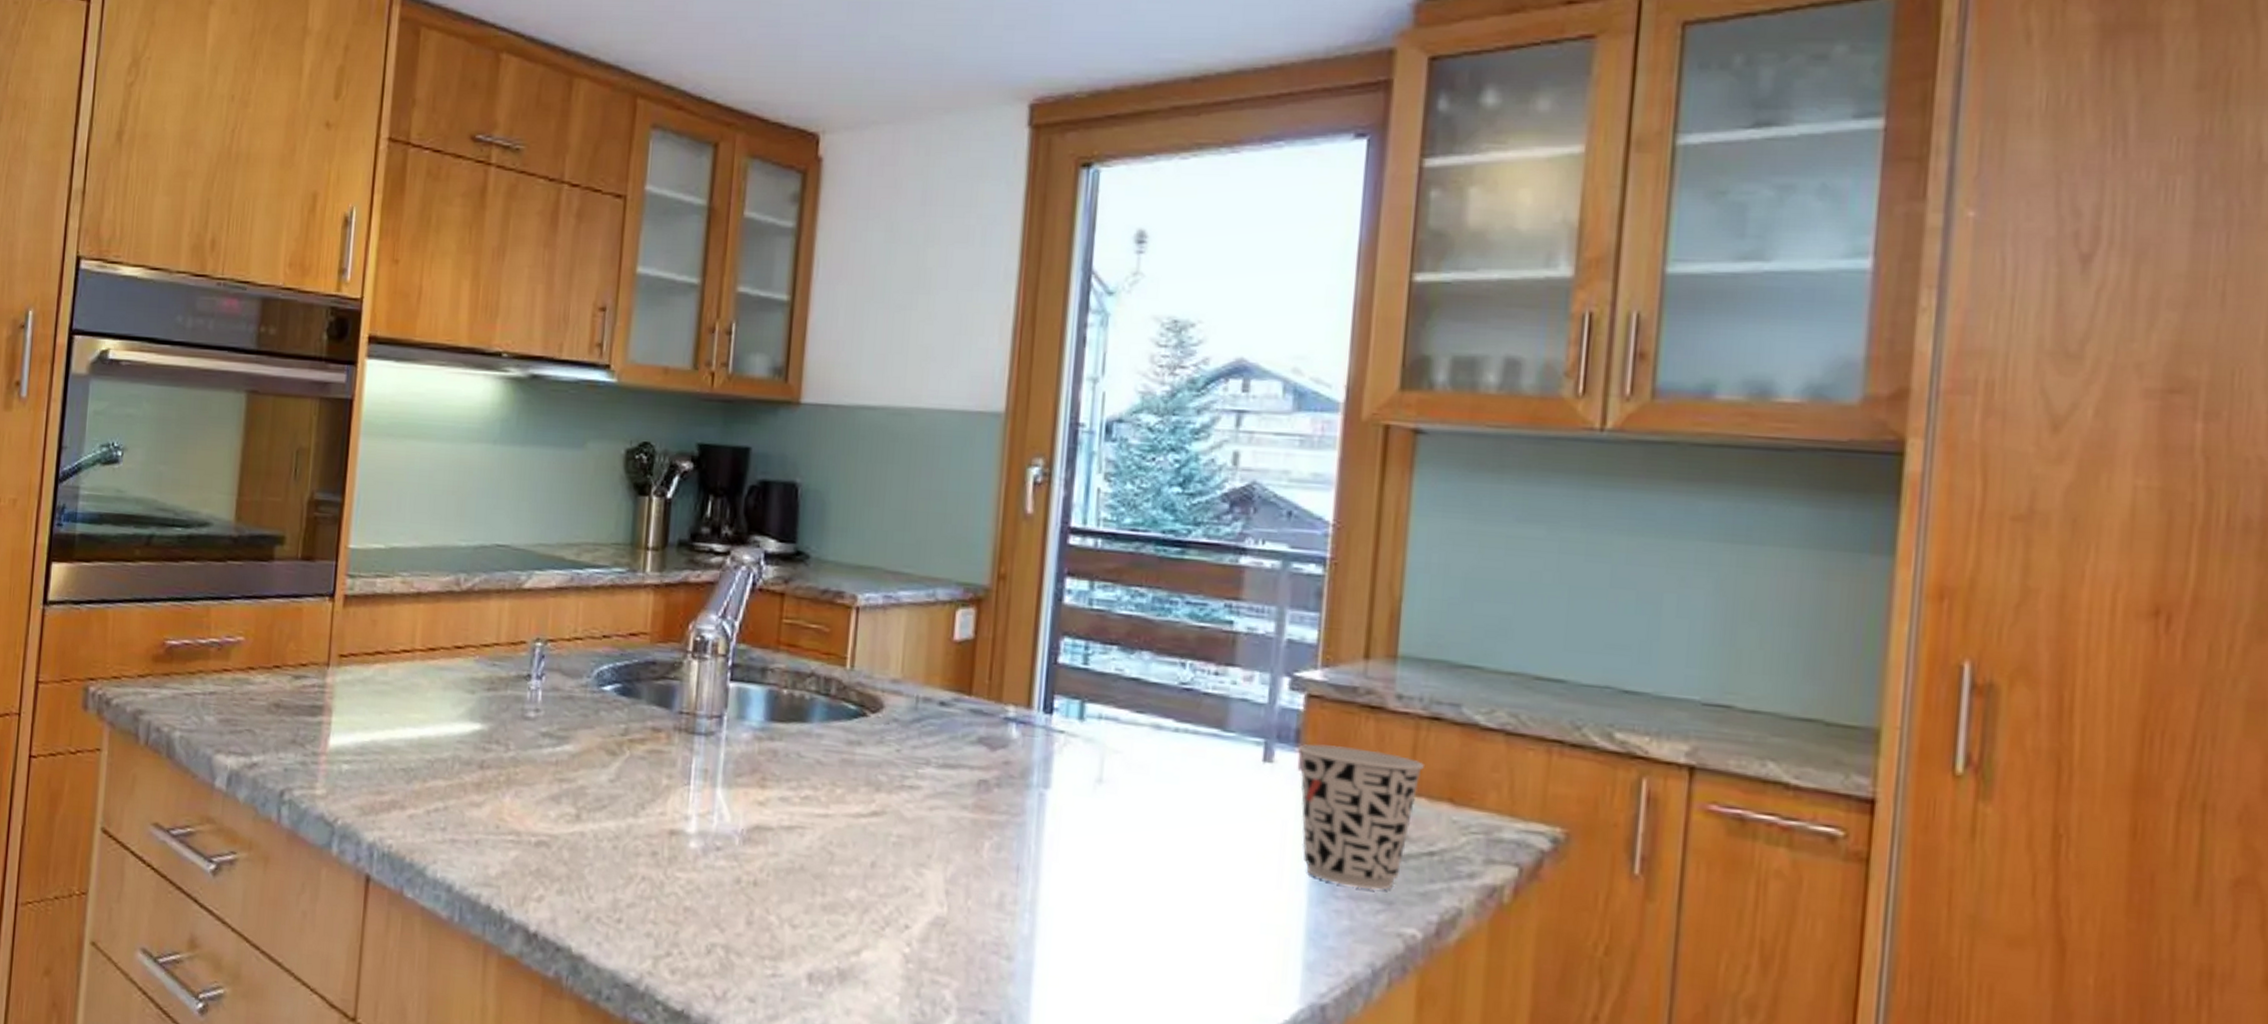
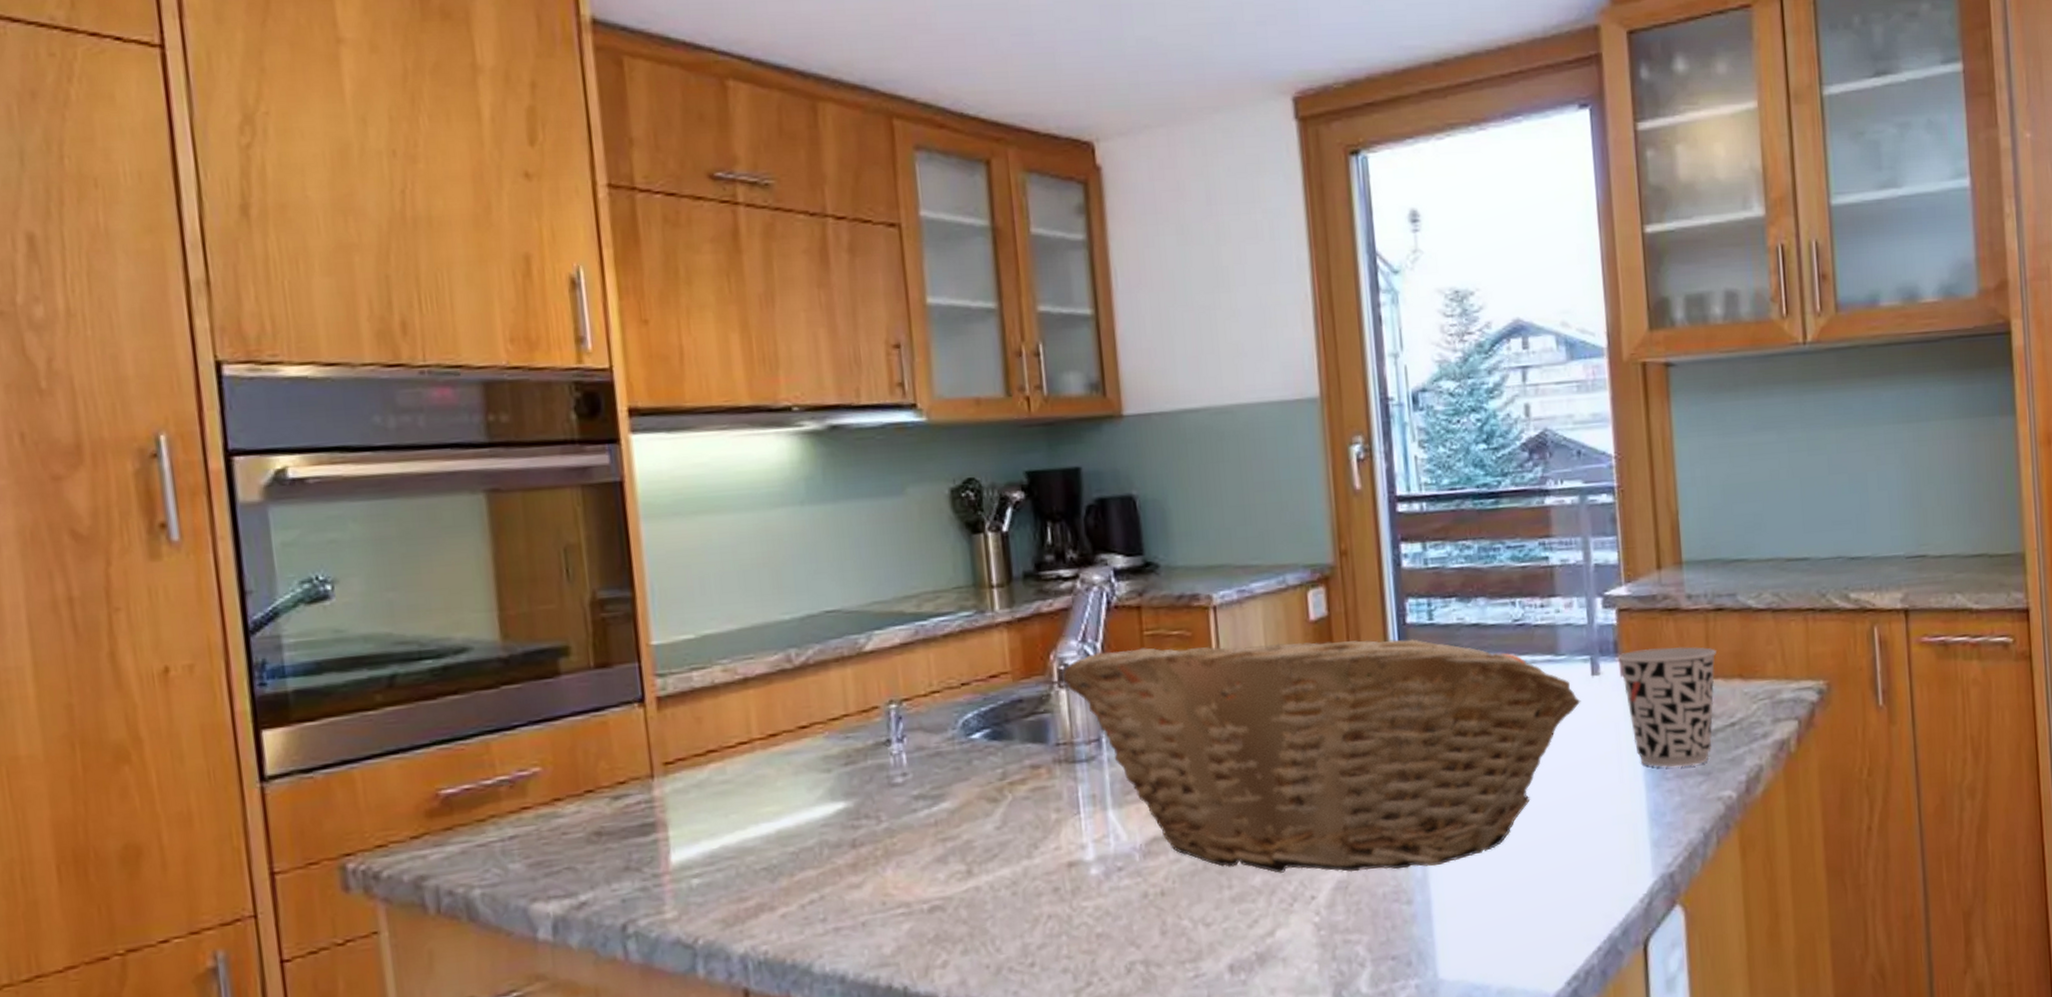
fruit basket: none [697,631,1245,928] -> present [1062,639,1581,873]

